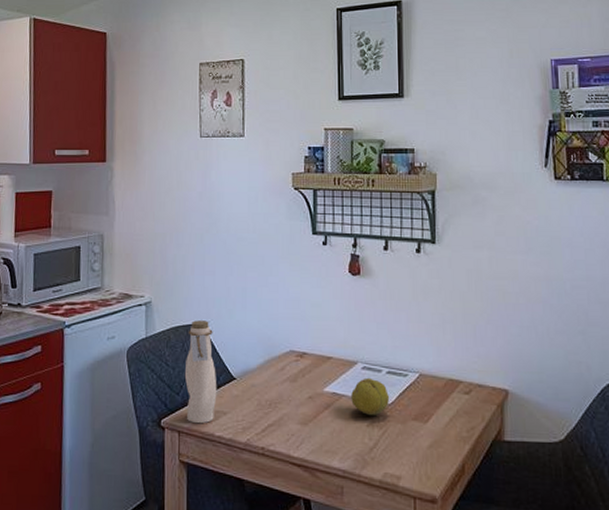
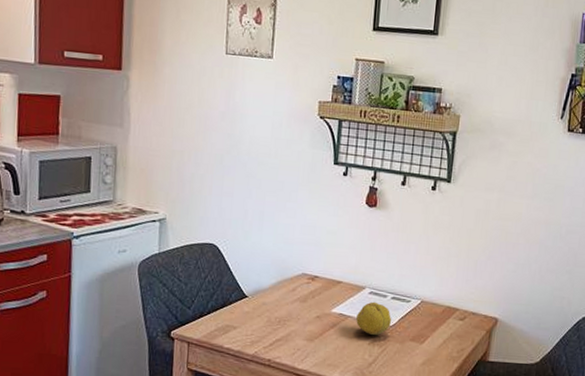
water bottle: present [184,320,217,424] -> none [196,239,229,336]

